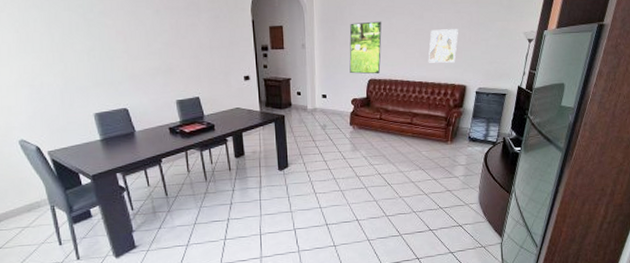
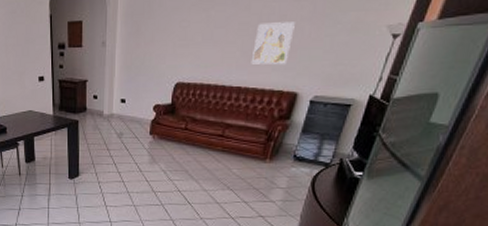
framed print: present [349,21,382,75] -> none [154,13,198,77]

